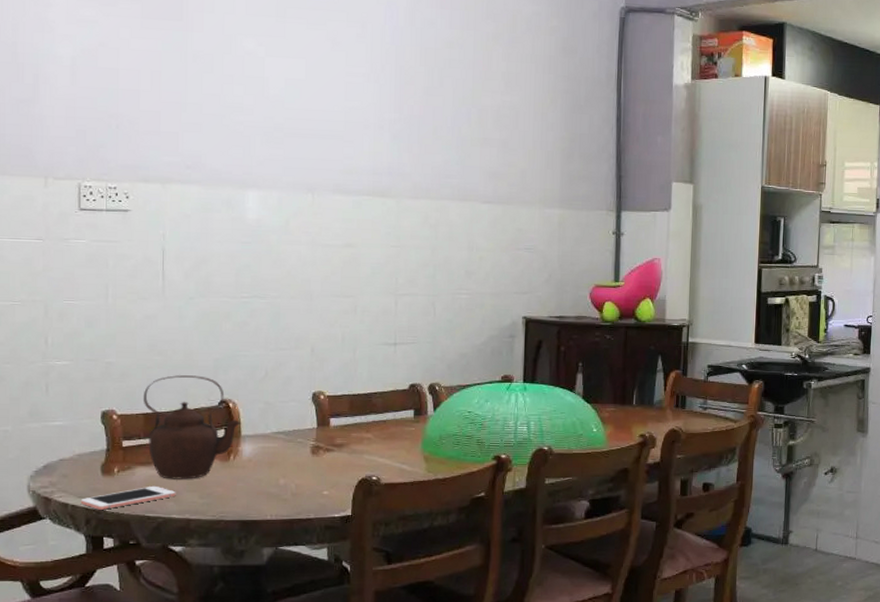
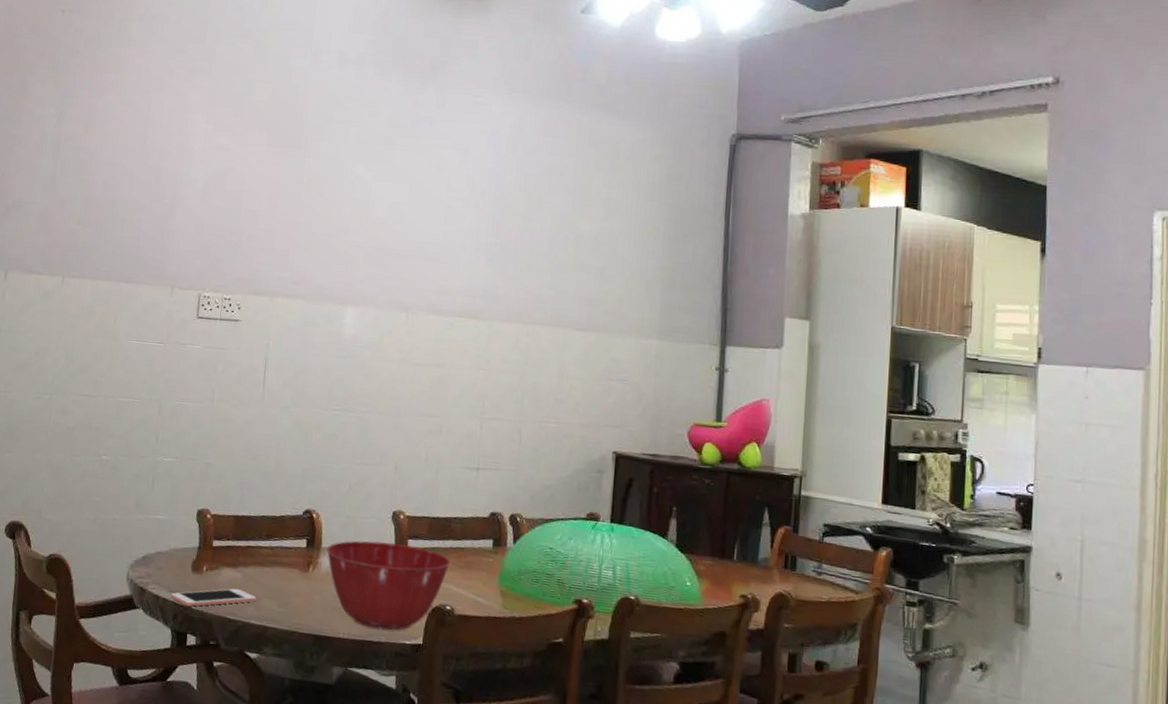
teapot: present [143,375,242,479] -> none [235,481,323,586]
mixing bowl: none [247,423,374,507] -> present [326,540,451,631]

